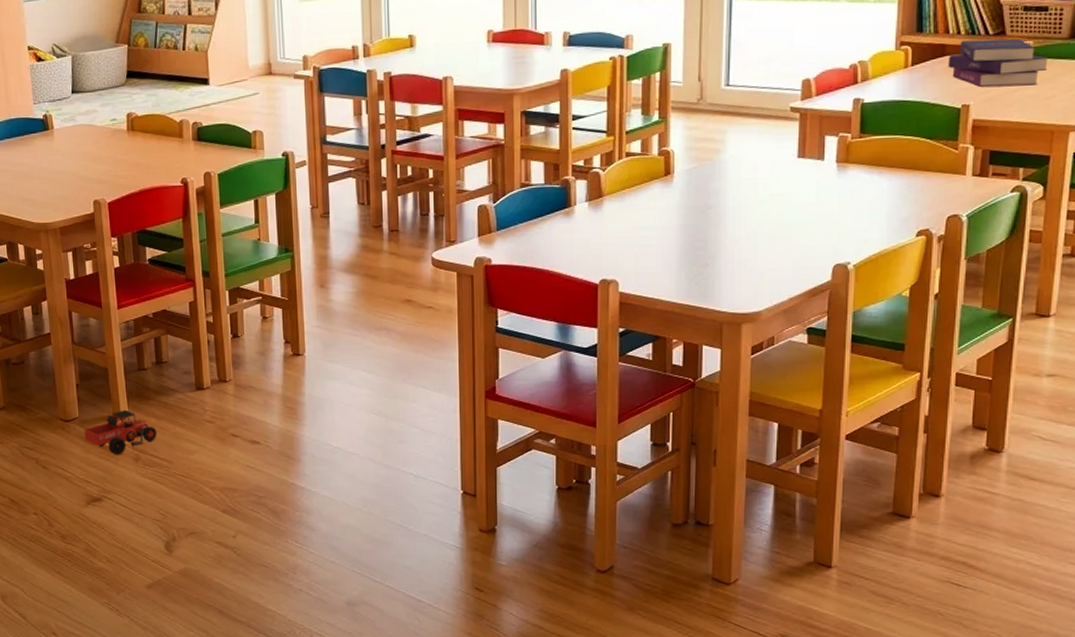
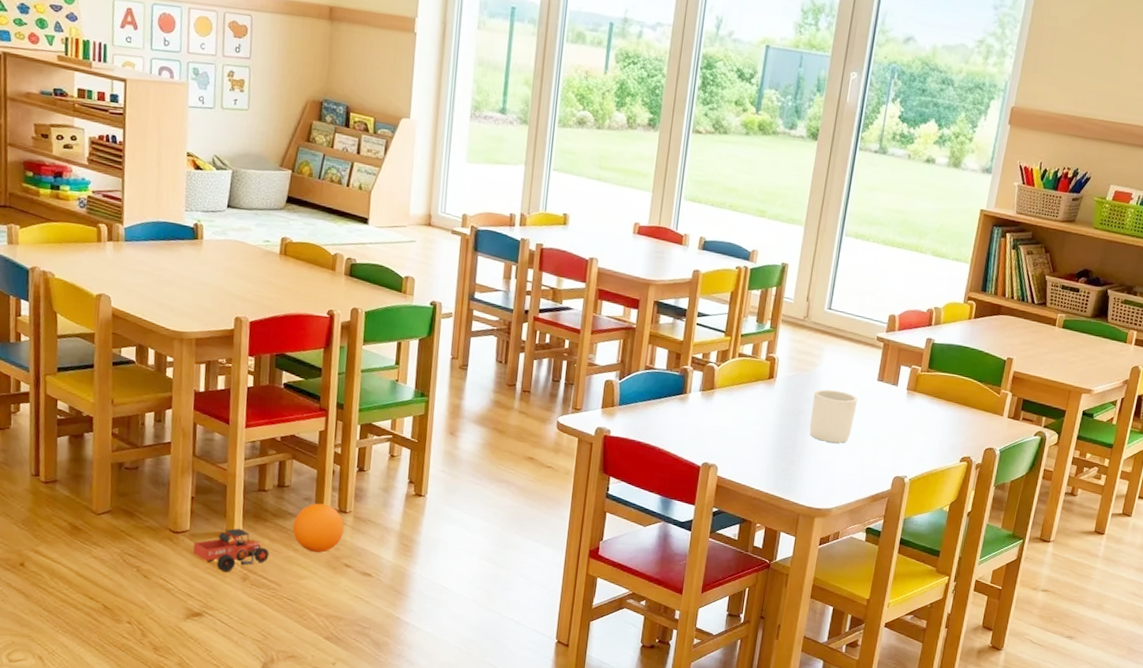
ball: none [176,375,226,425] -> present [292,503,344,553]
mug: none [721,176,777,236] -> present [809,389,858,443]
book: present [947,39,1048,88] -> none [1001,305,1075,351]

